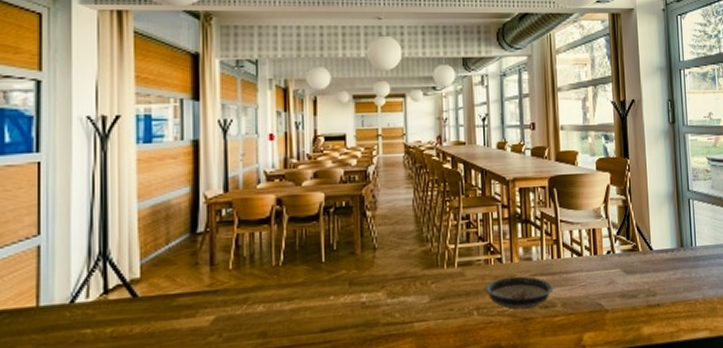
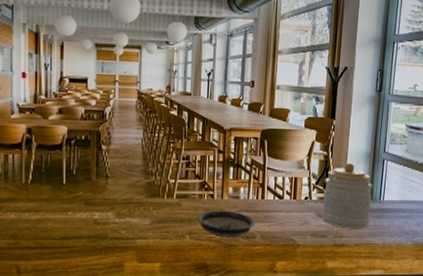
jar: none [626,205,684,285] -> present [321,162,373,229]

